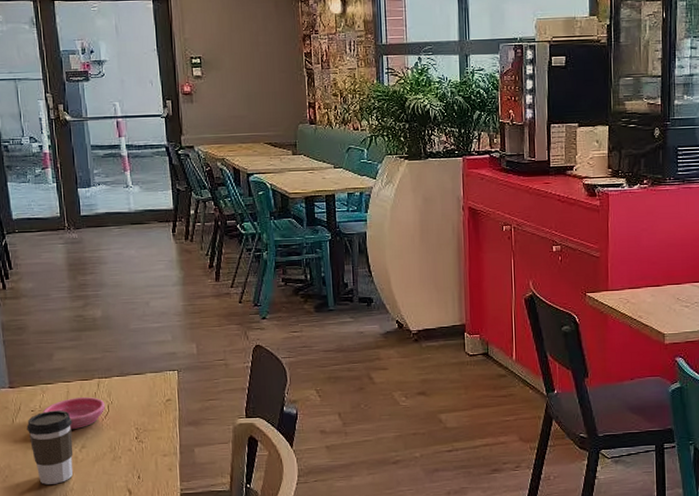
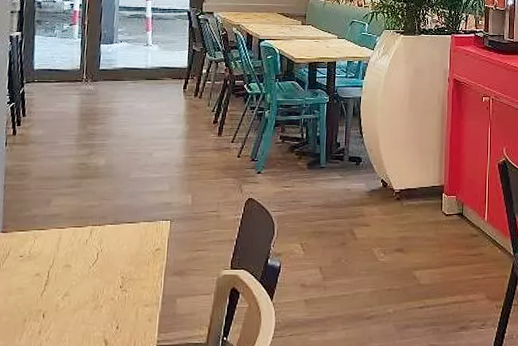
coffee cup: present [26,410,74,485] -> none [12,257,60,333]
saucer: present [42,397,105,429] -> none [31,244,95,276]

